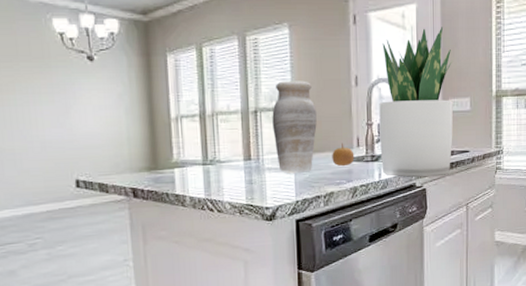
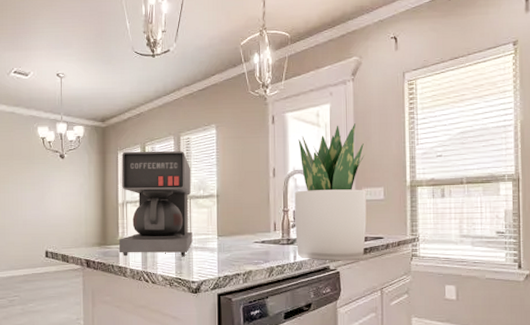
coffee maker: none [172,53,265,183] -> present [118,151,193,257]
vase: present [272,80,317,175] -> none [200,172,238,253]
fruit: present [332,143,355,167] -> none [251,227,271,248]

